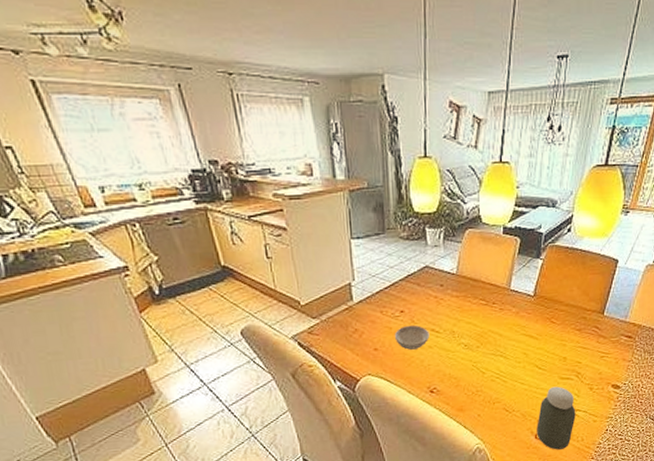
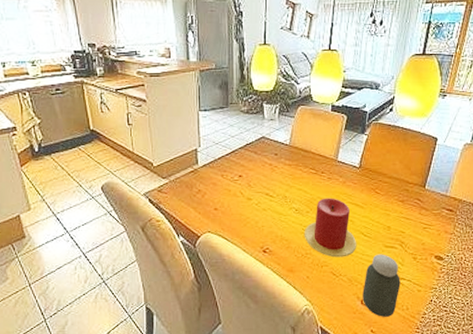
bowl: present [394,325,430,350] -> none [232,189,264,211]
candle: none [474,330,531,394] -> present [304,198,357,258]

